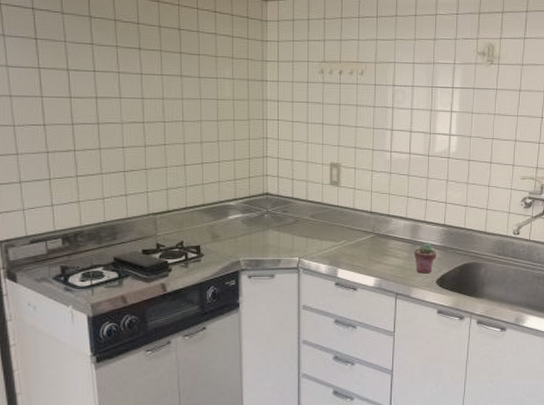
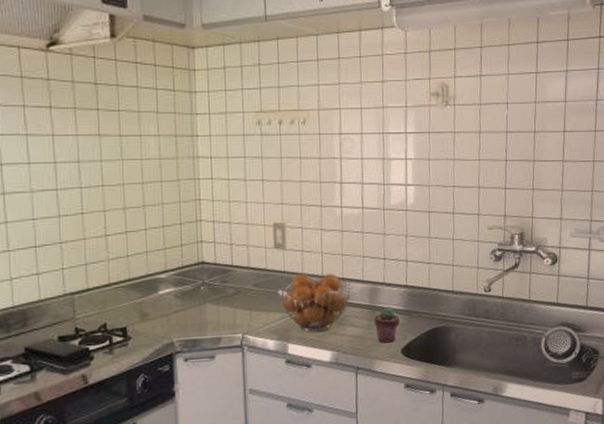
fruit basket: none [331,208,395,260] -> present [278,273,351,332]

